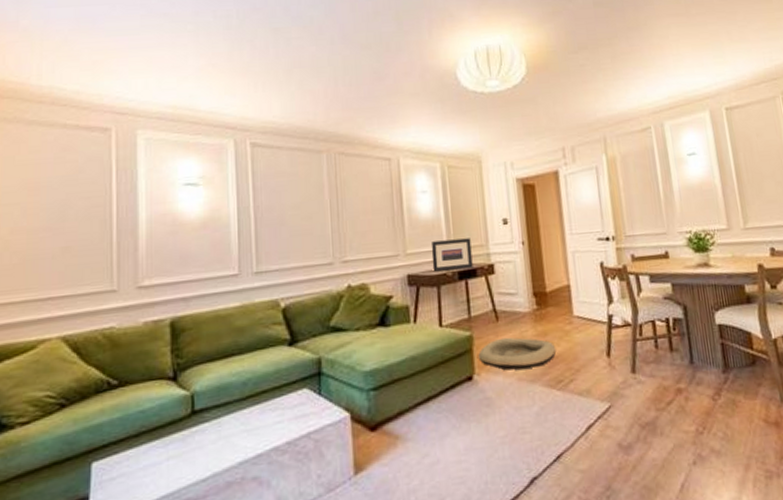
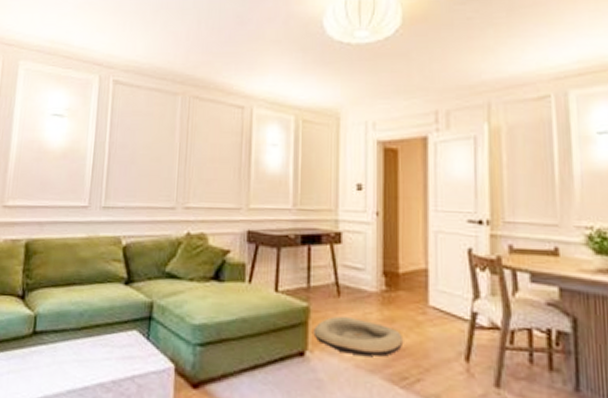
picture frame: present [432,238,473,272] -> none [274,199,319,233]

